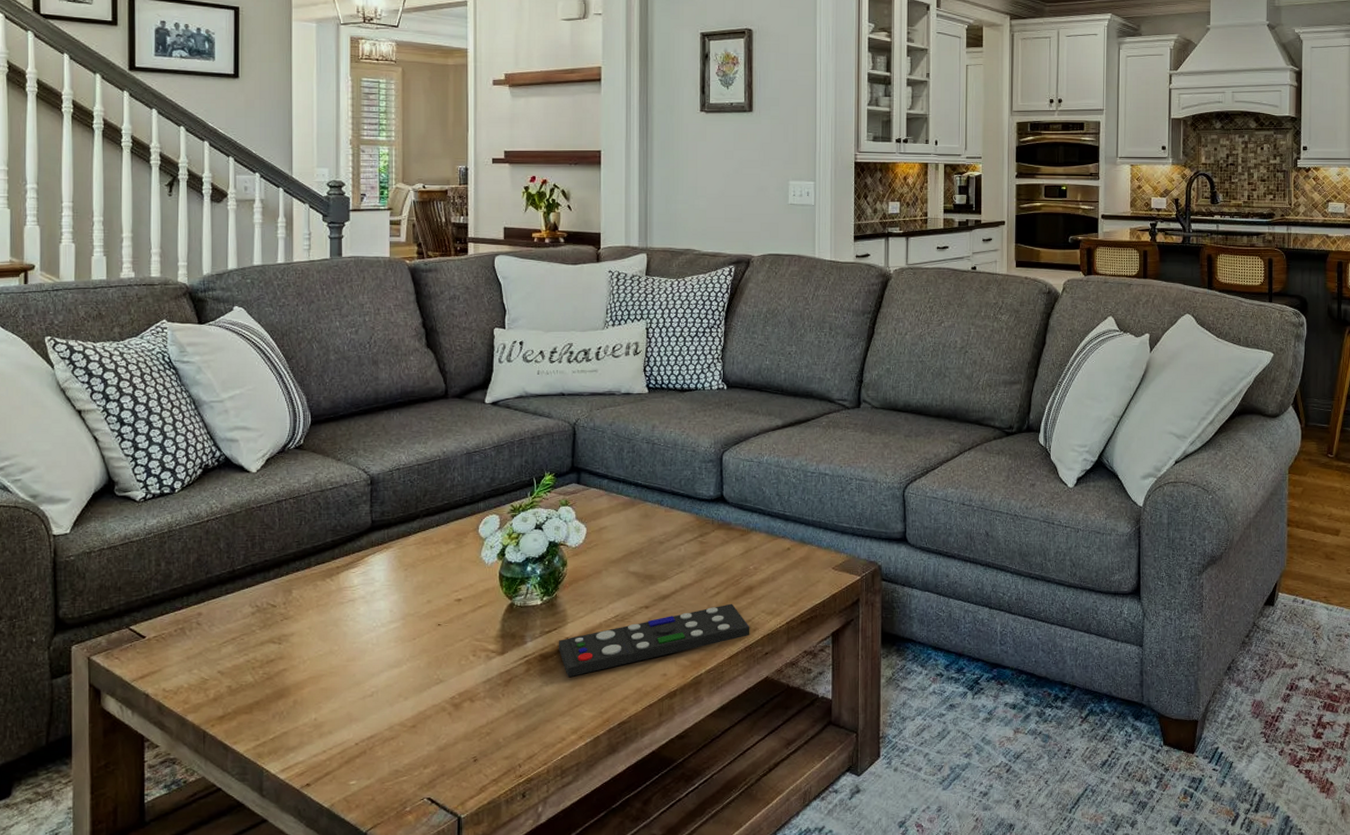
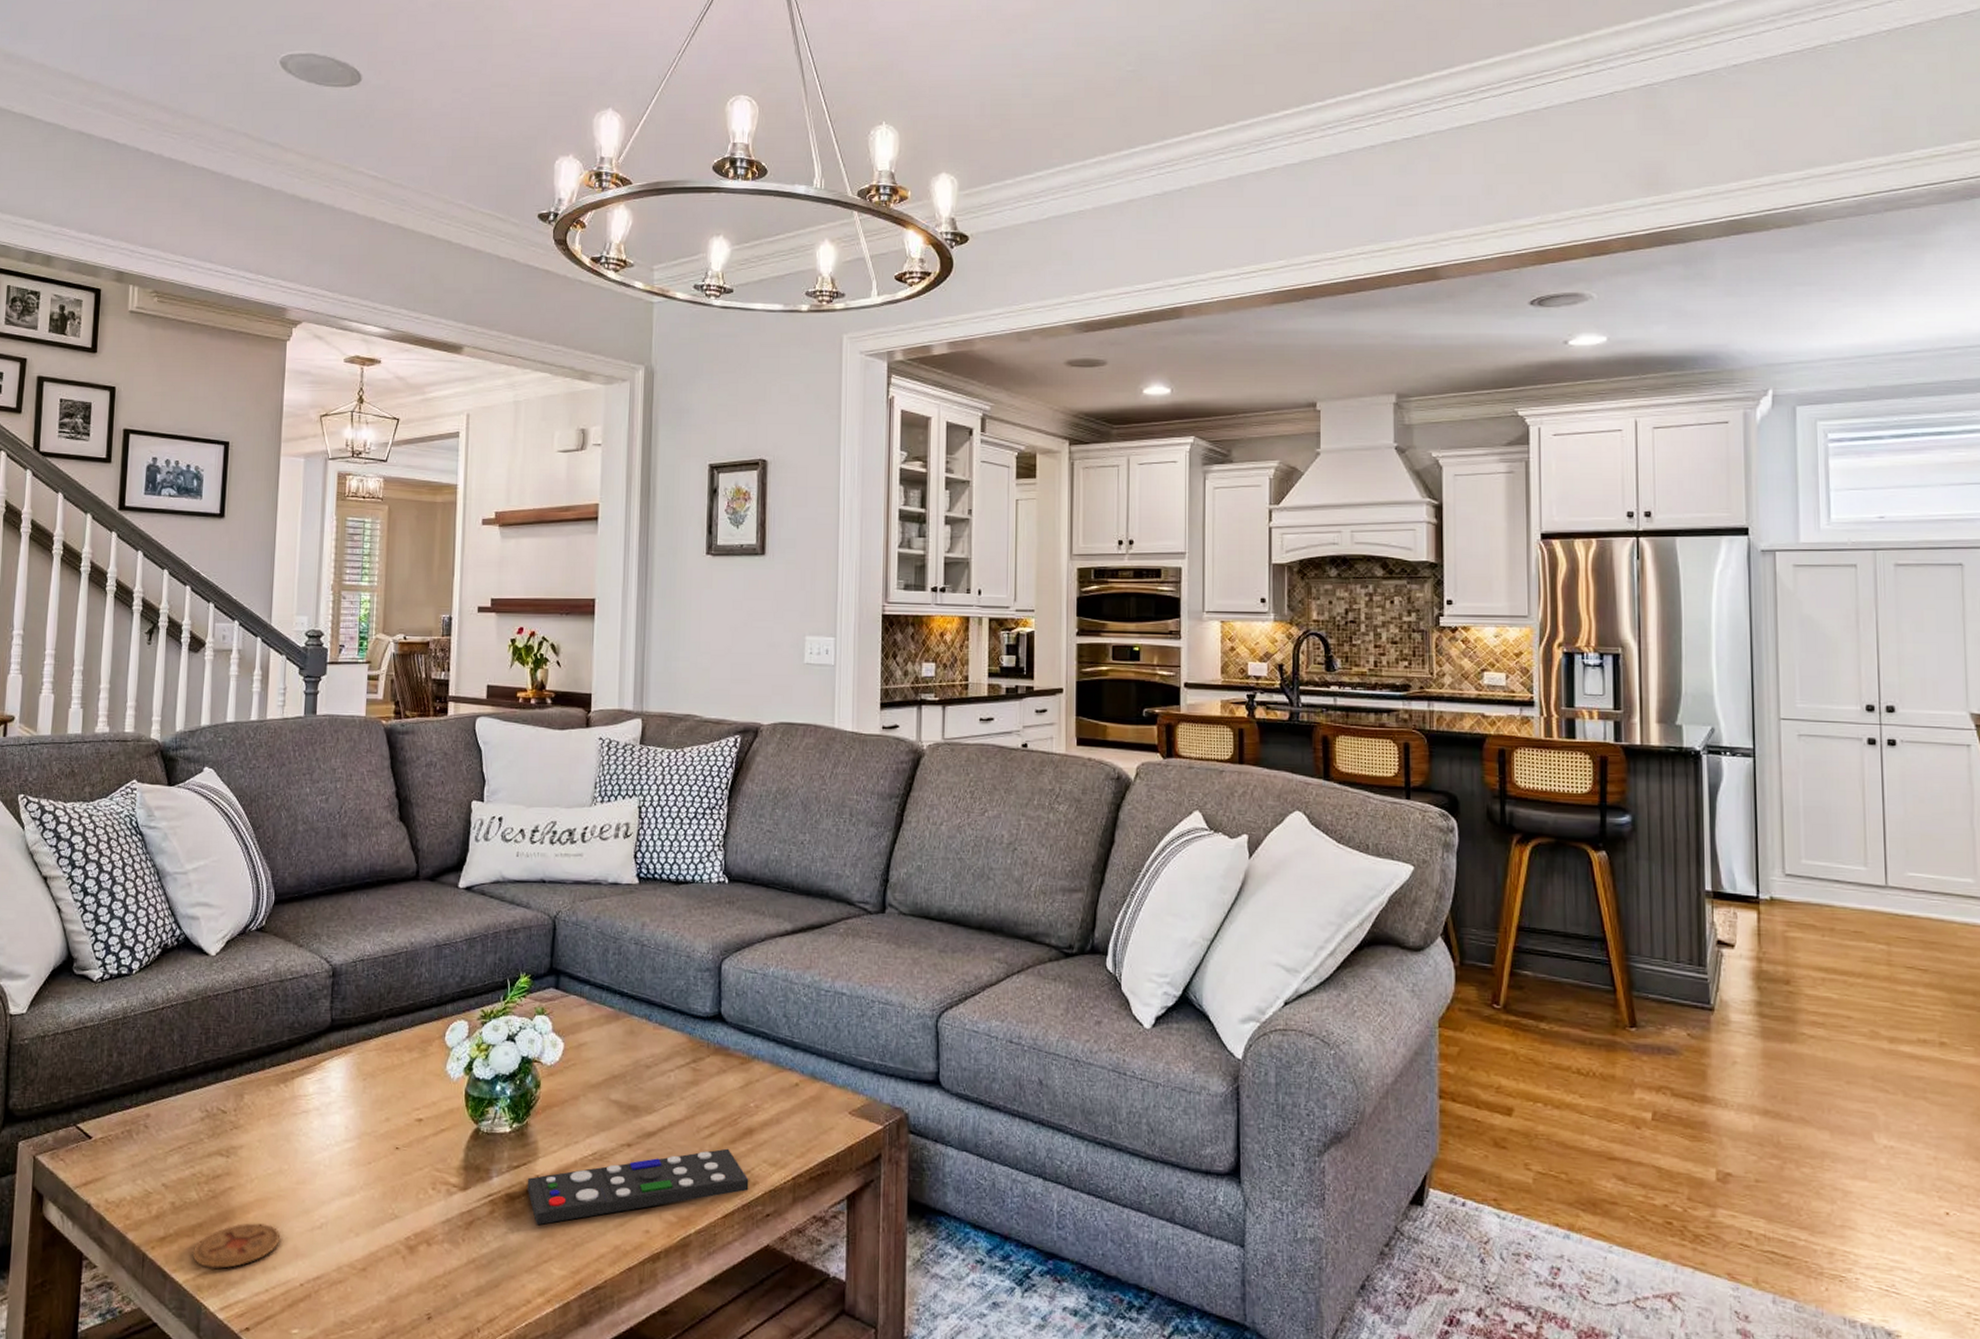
coaster: none [251,697,333,739] -> present [192,1223,280,1269]

